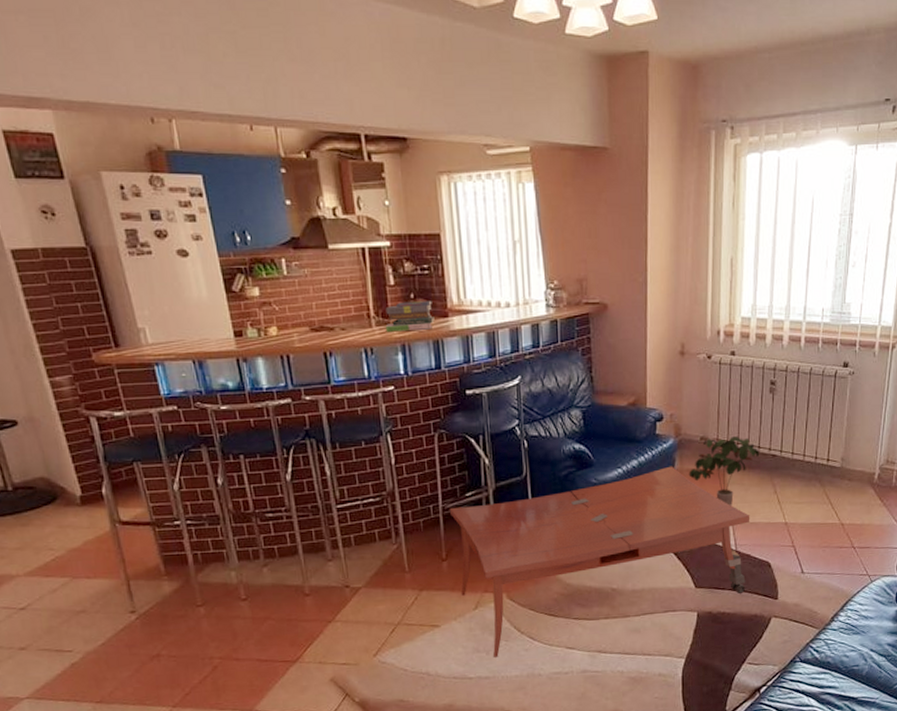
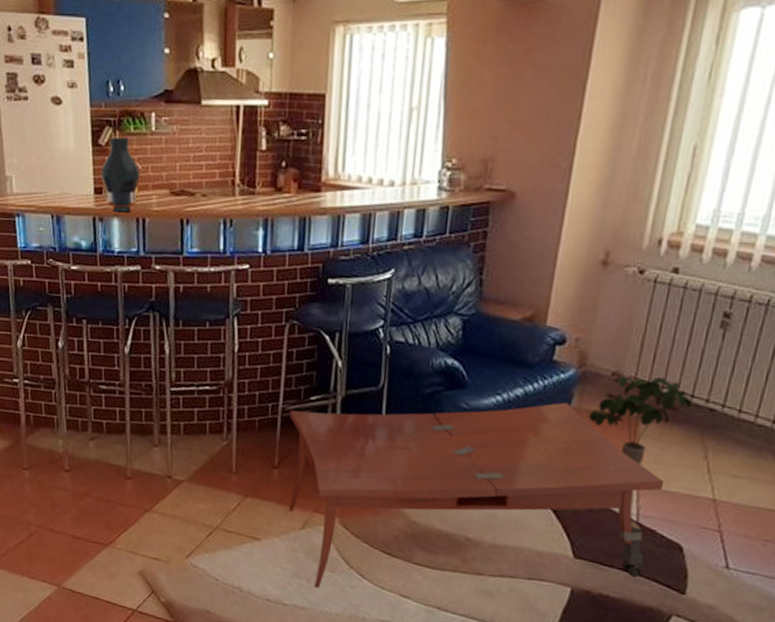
vase: none [238,283,279,352] -> present [100,137,140,213]
books: present [385,301,435,332] -> none [249,170,305,204]

